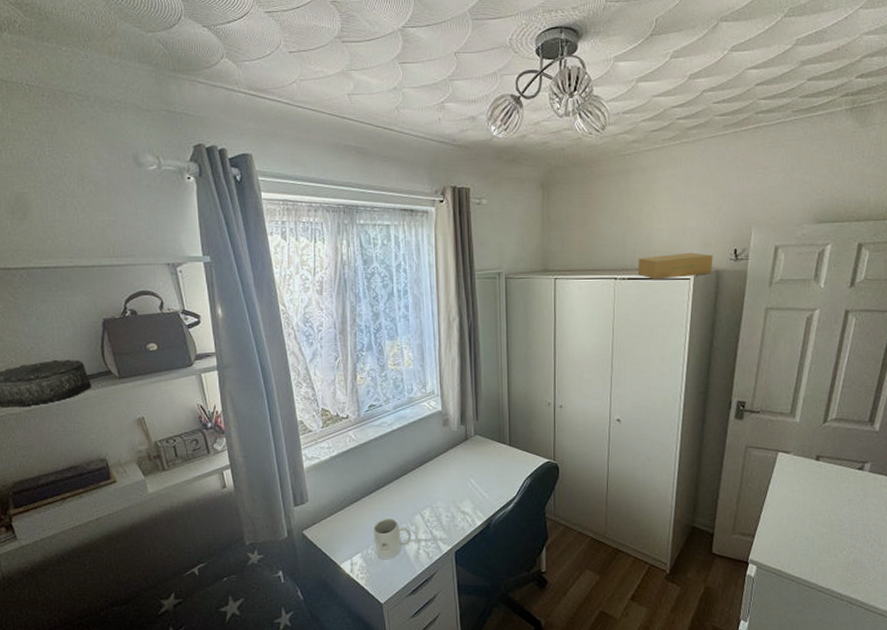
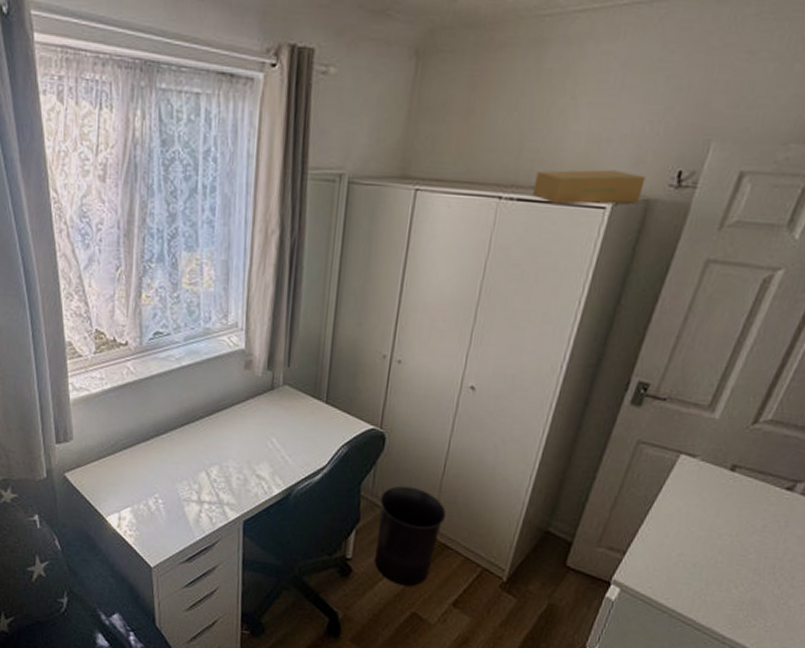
mug: present [373,519,411,560] -> none [146,471,193,520]
waste bin: none [561,504,615,589] -> present [375,485,447,587]

